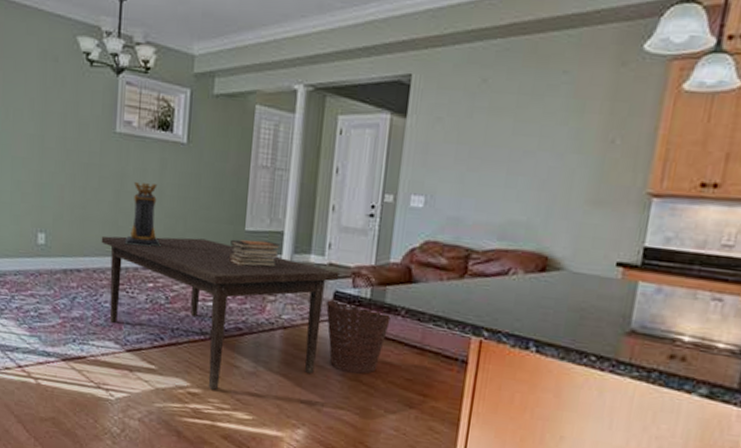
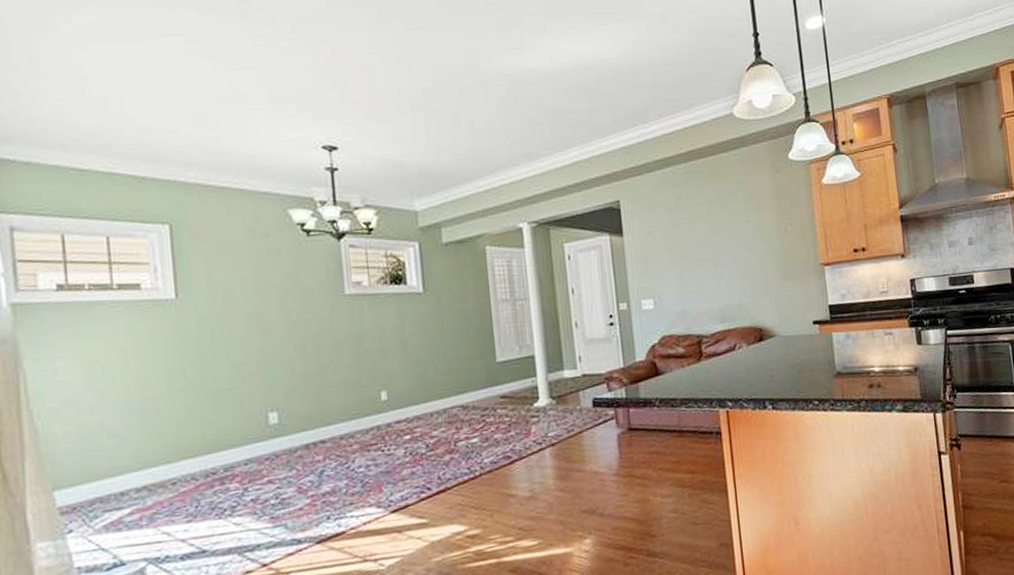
dining table: present [101,236,340,390] -> none [344,378,594,526]
pedestal: present [124,182,161,248] -> none [371,337,412,403]
book stack: present [229,239,280,267] -> none [484,366,534,397]
basket: present [326,299,393,374] -> none [588,405,649,472]

